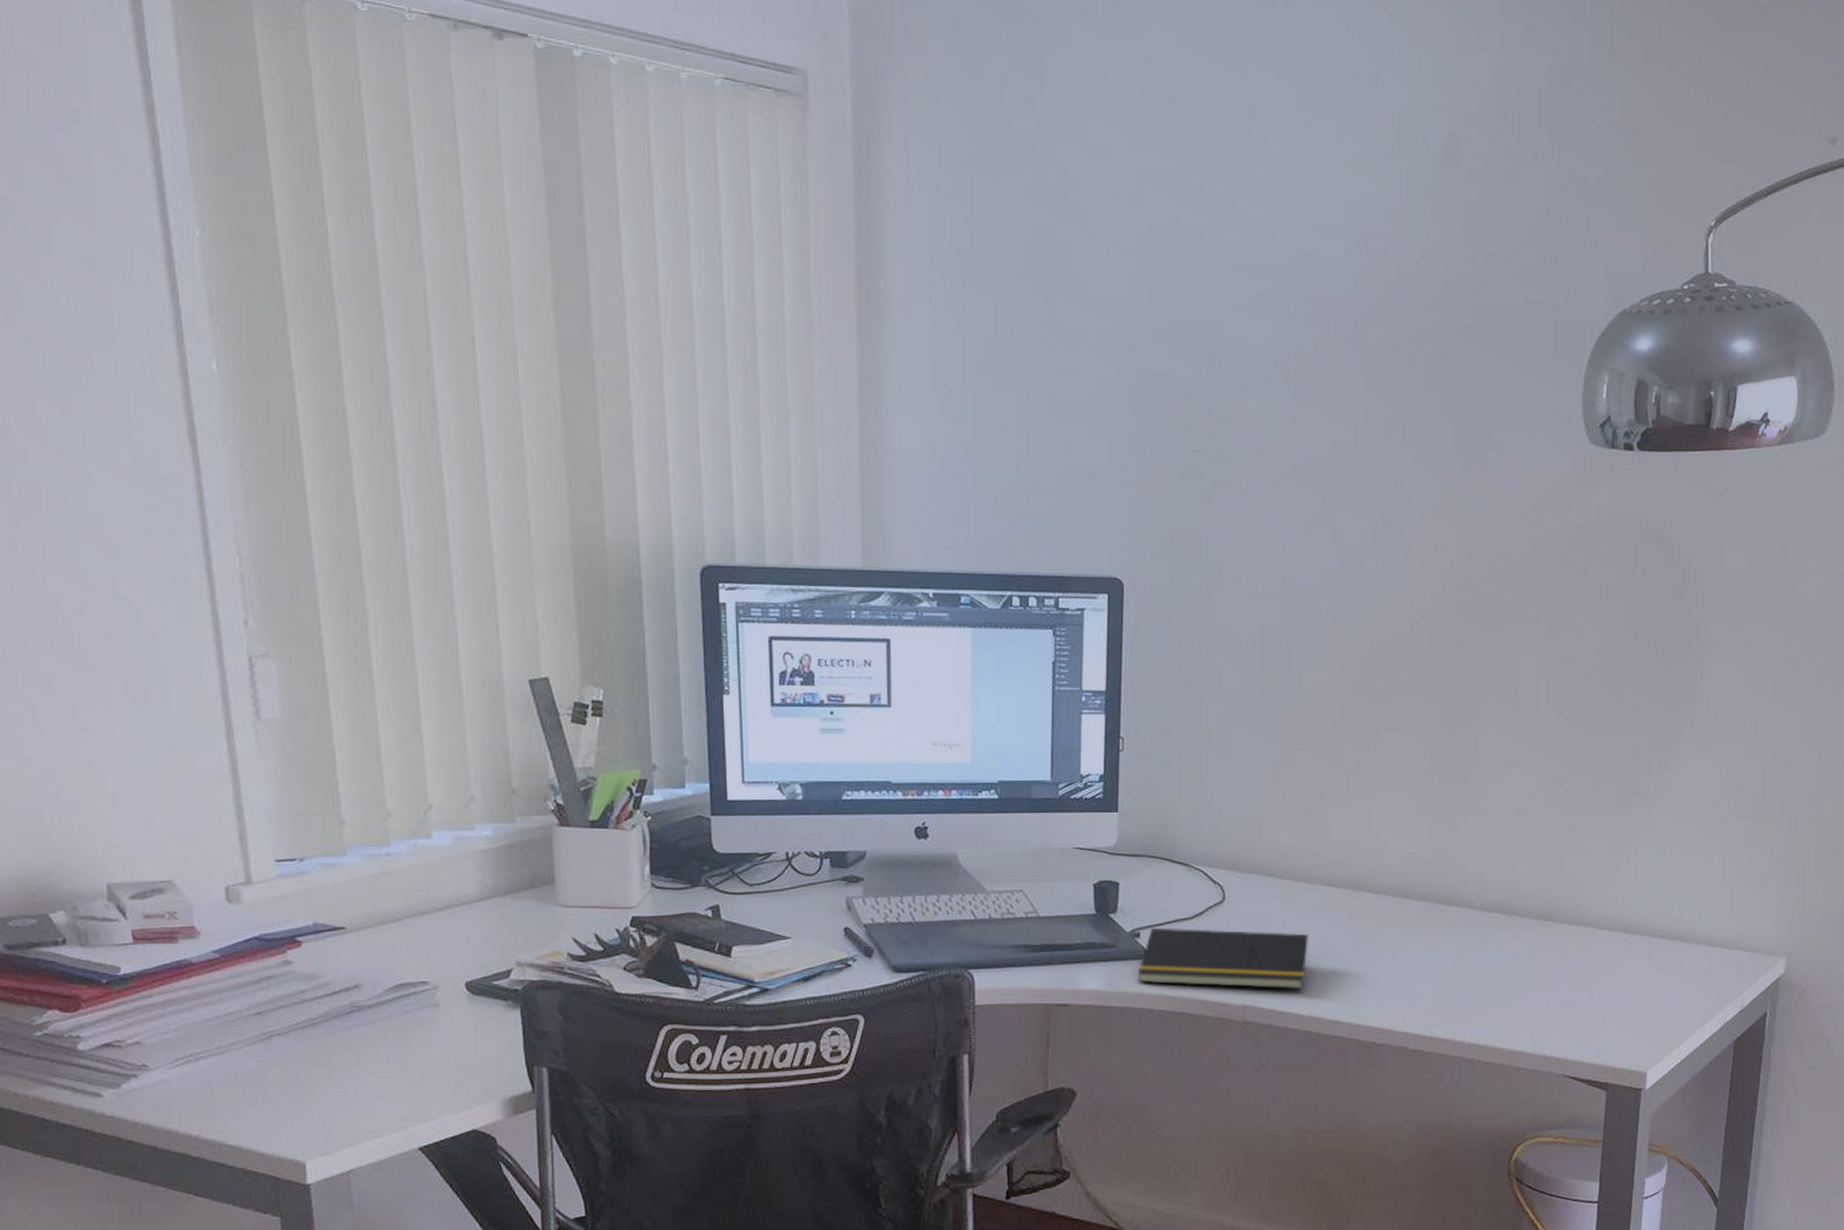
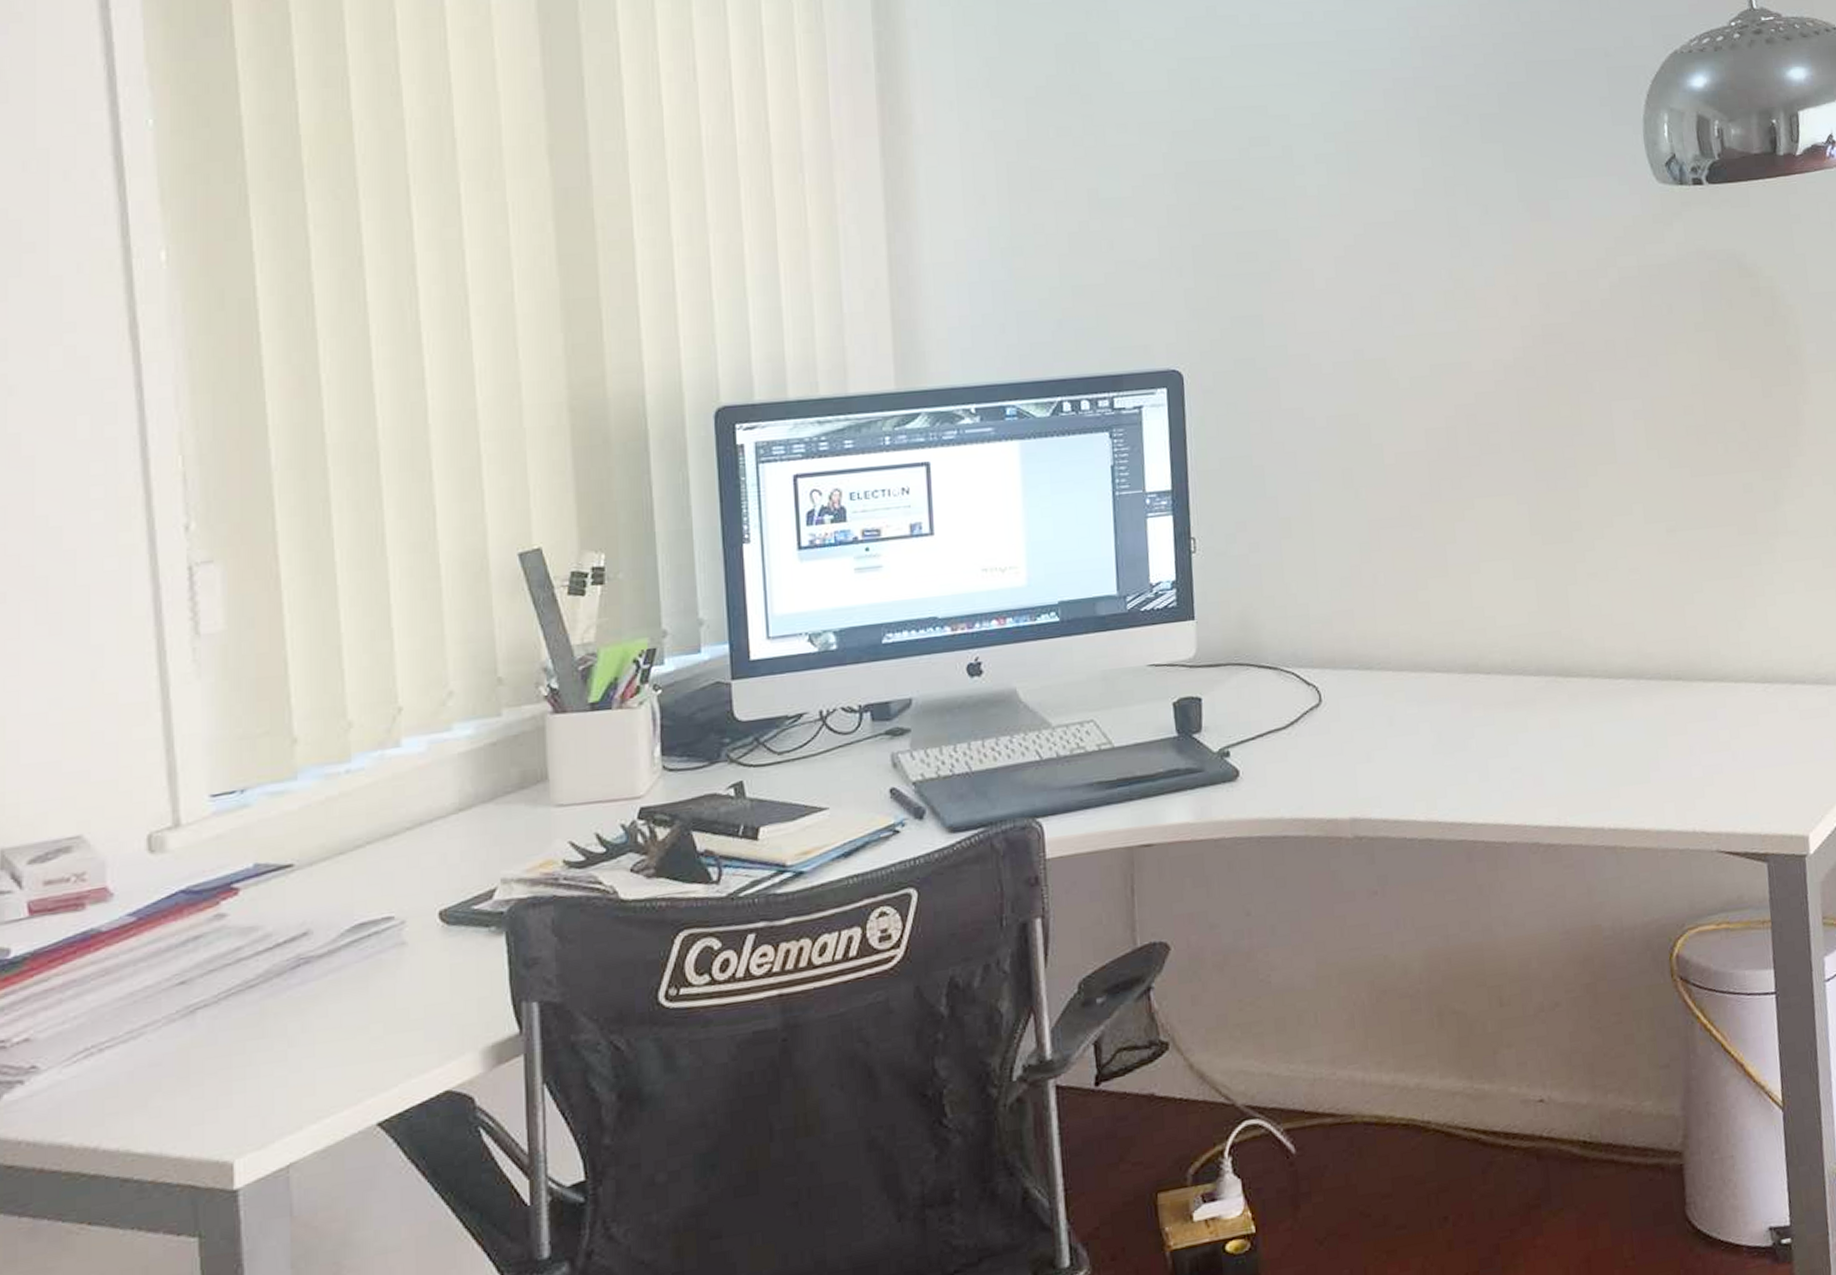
notepad: present [1137,927,1309,988] -> none [1230,729,1420,809]

